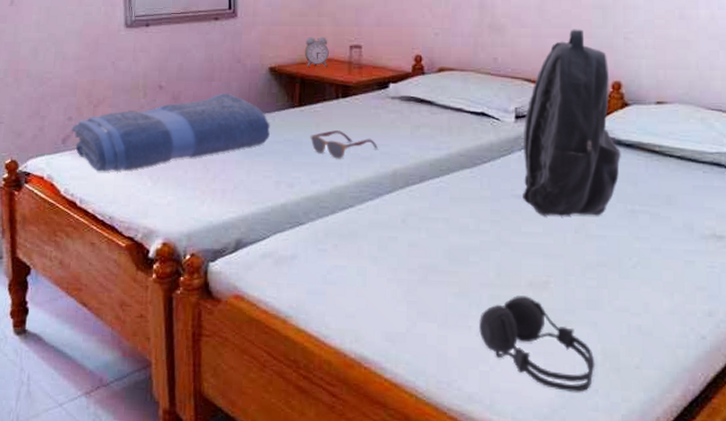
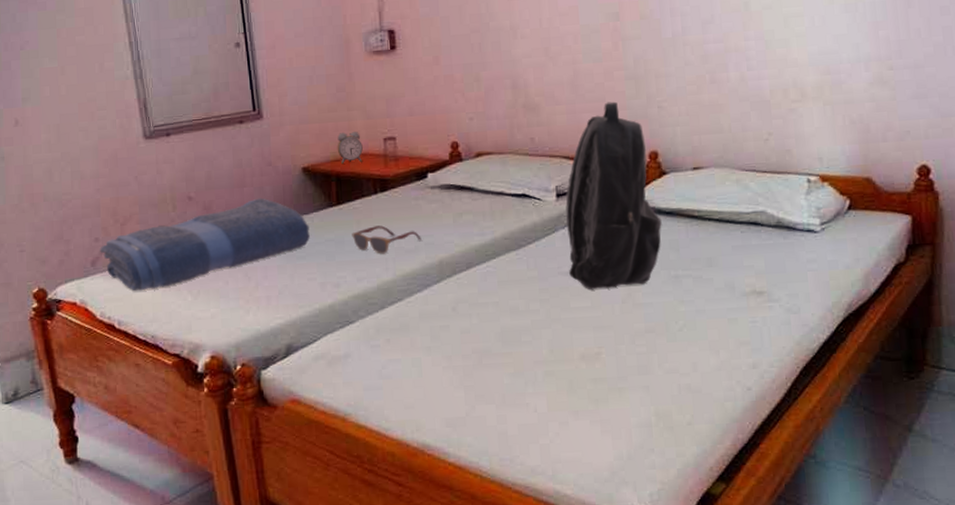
headphones: present [479,295,595,392] -> none [536,368,650,454]

